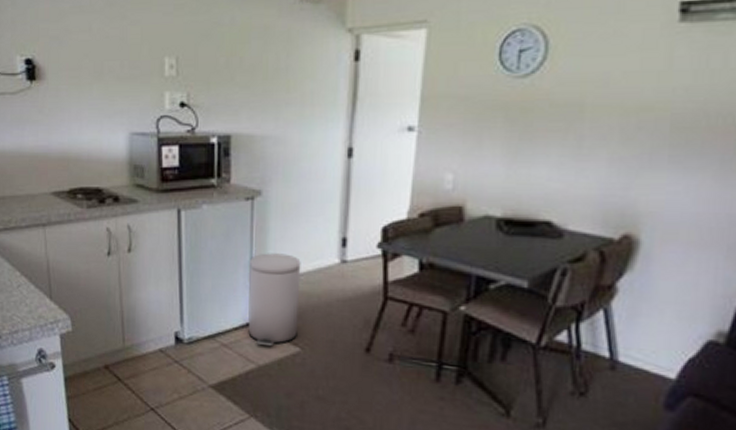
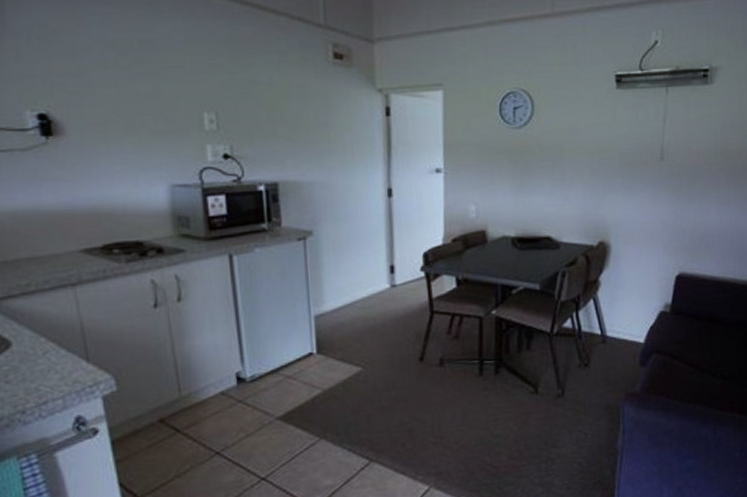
pedal bin: present [248,253,301,347] -> none [307,285,358,371]

